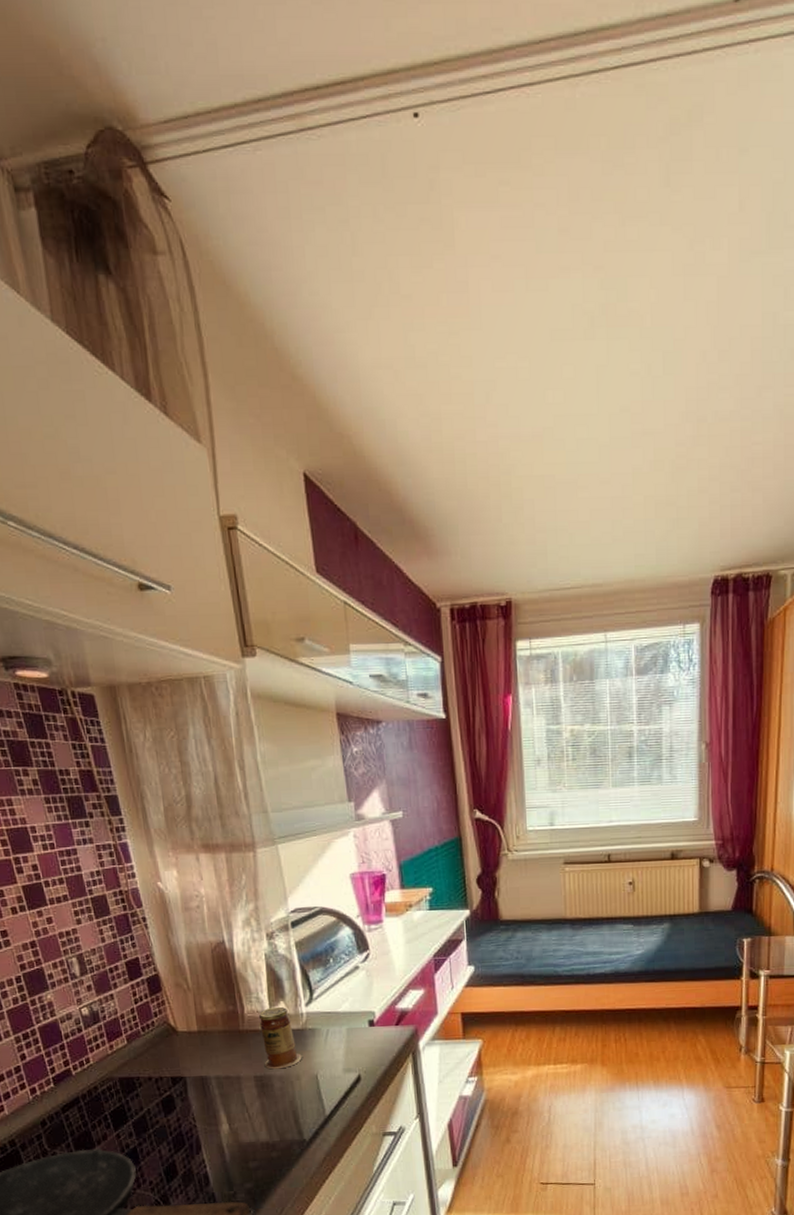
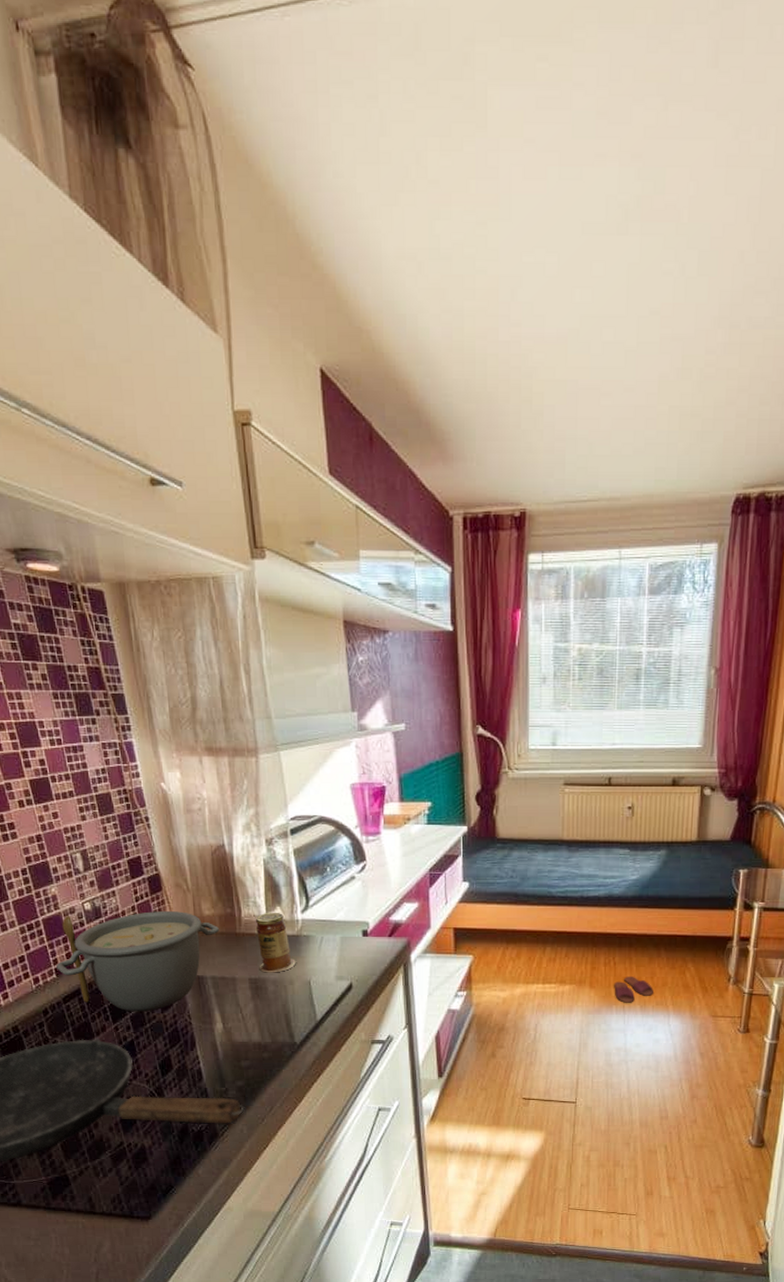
cooking pot: none [54,1011,223,1118] -> present [56,911,220,1012]
slippers: none [626,1051,666,1079] -> present [614,975,653,1003]

